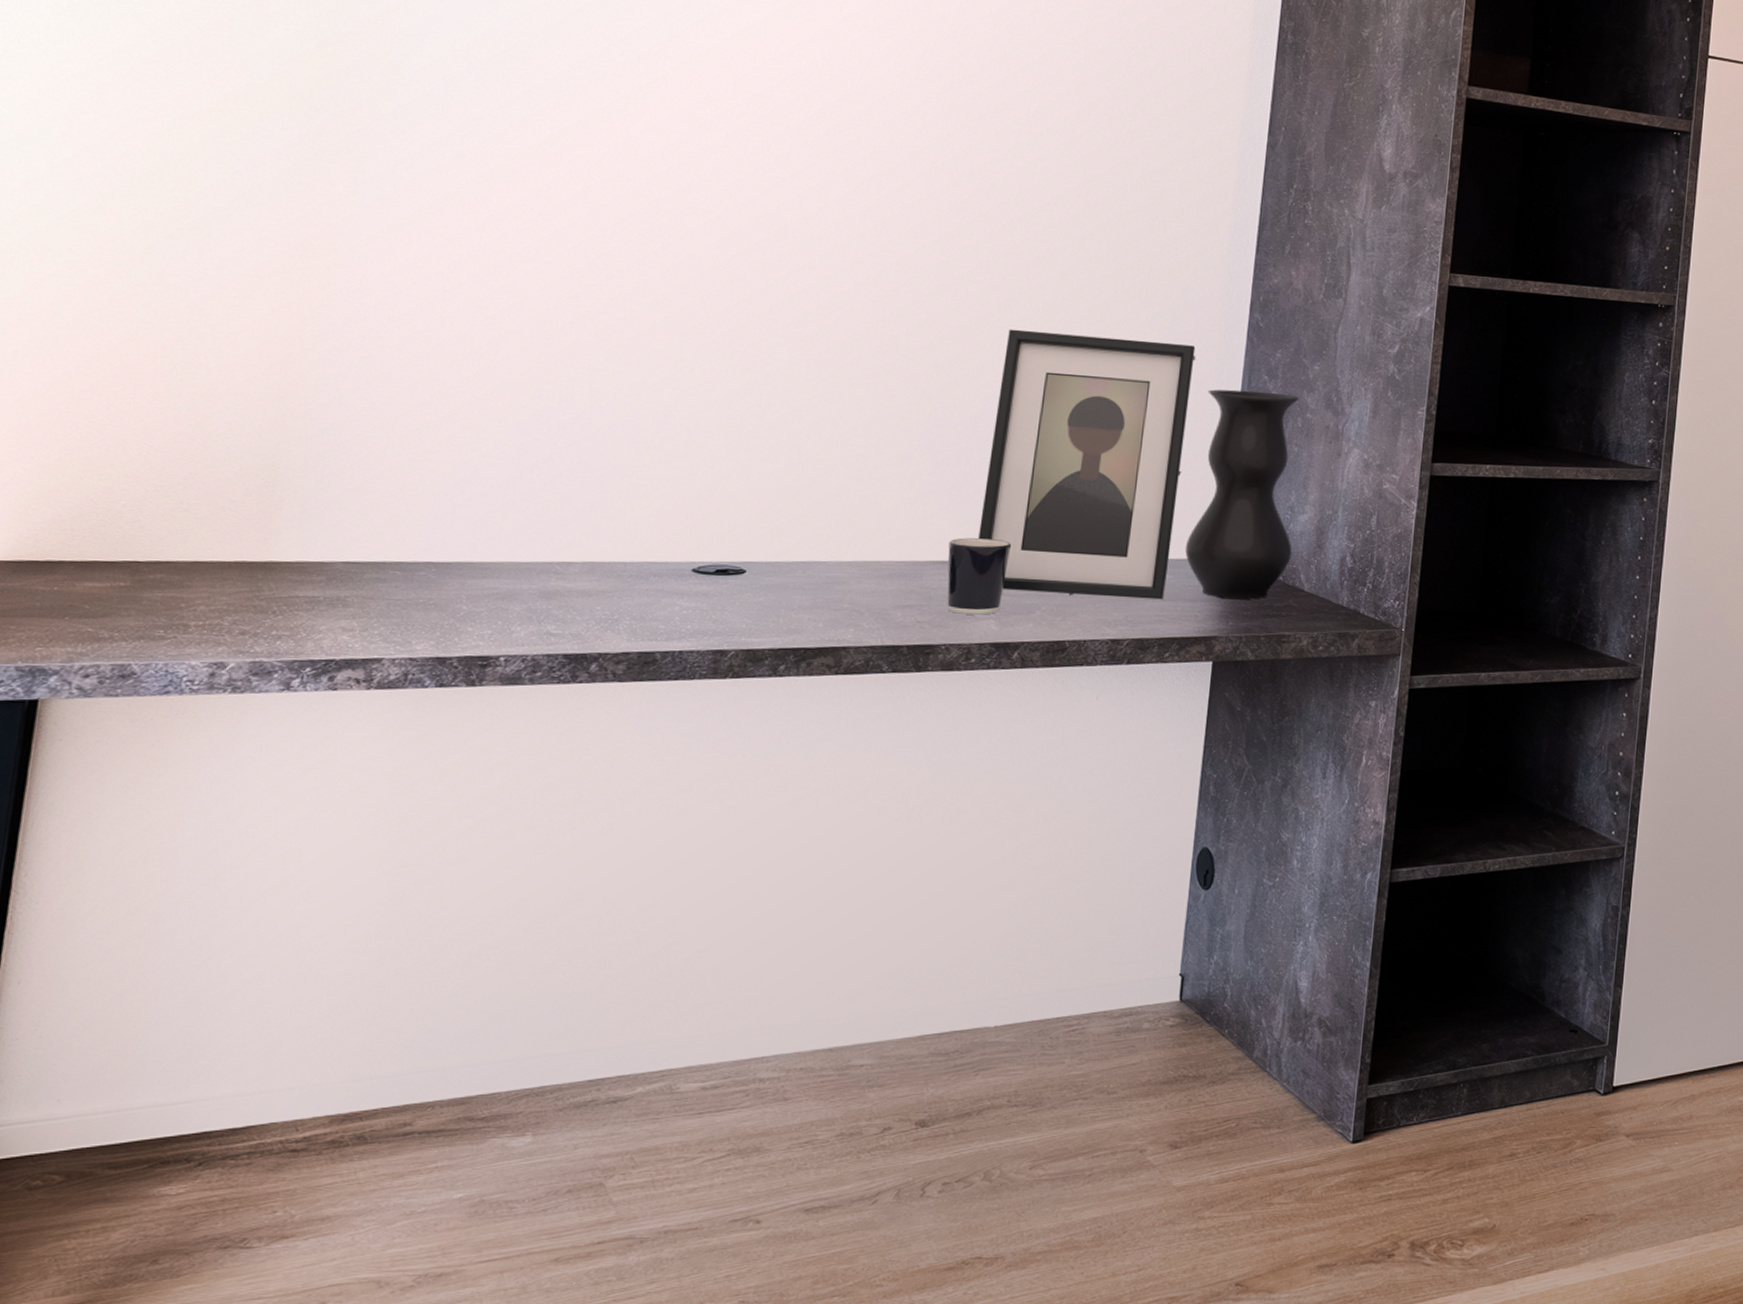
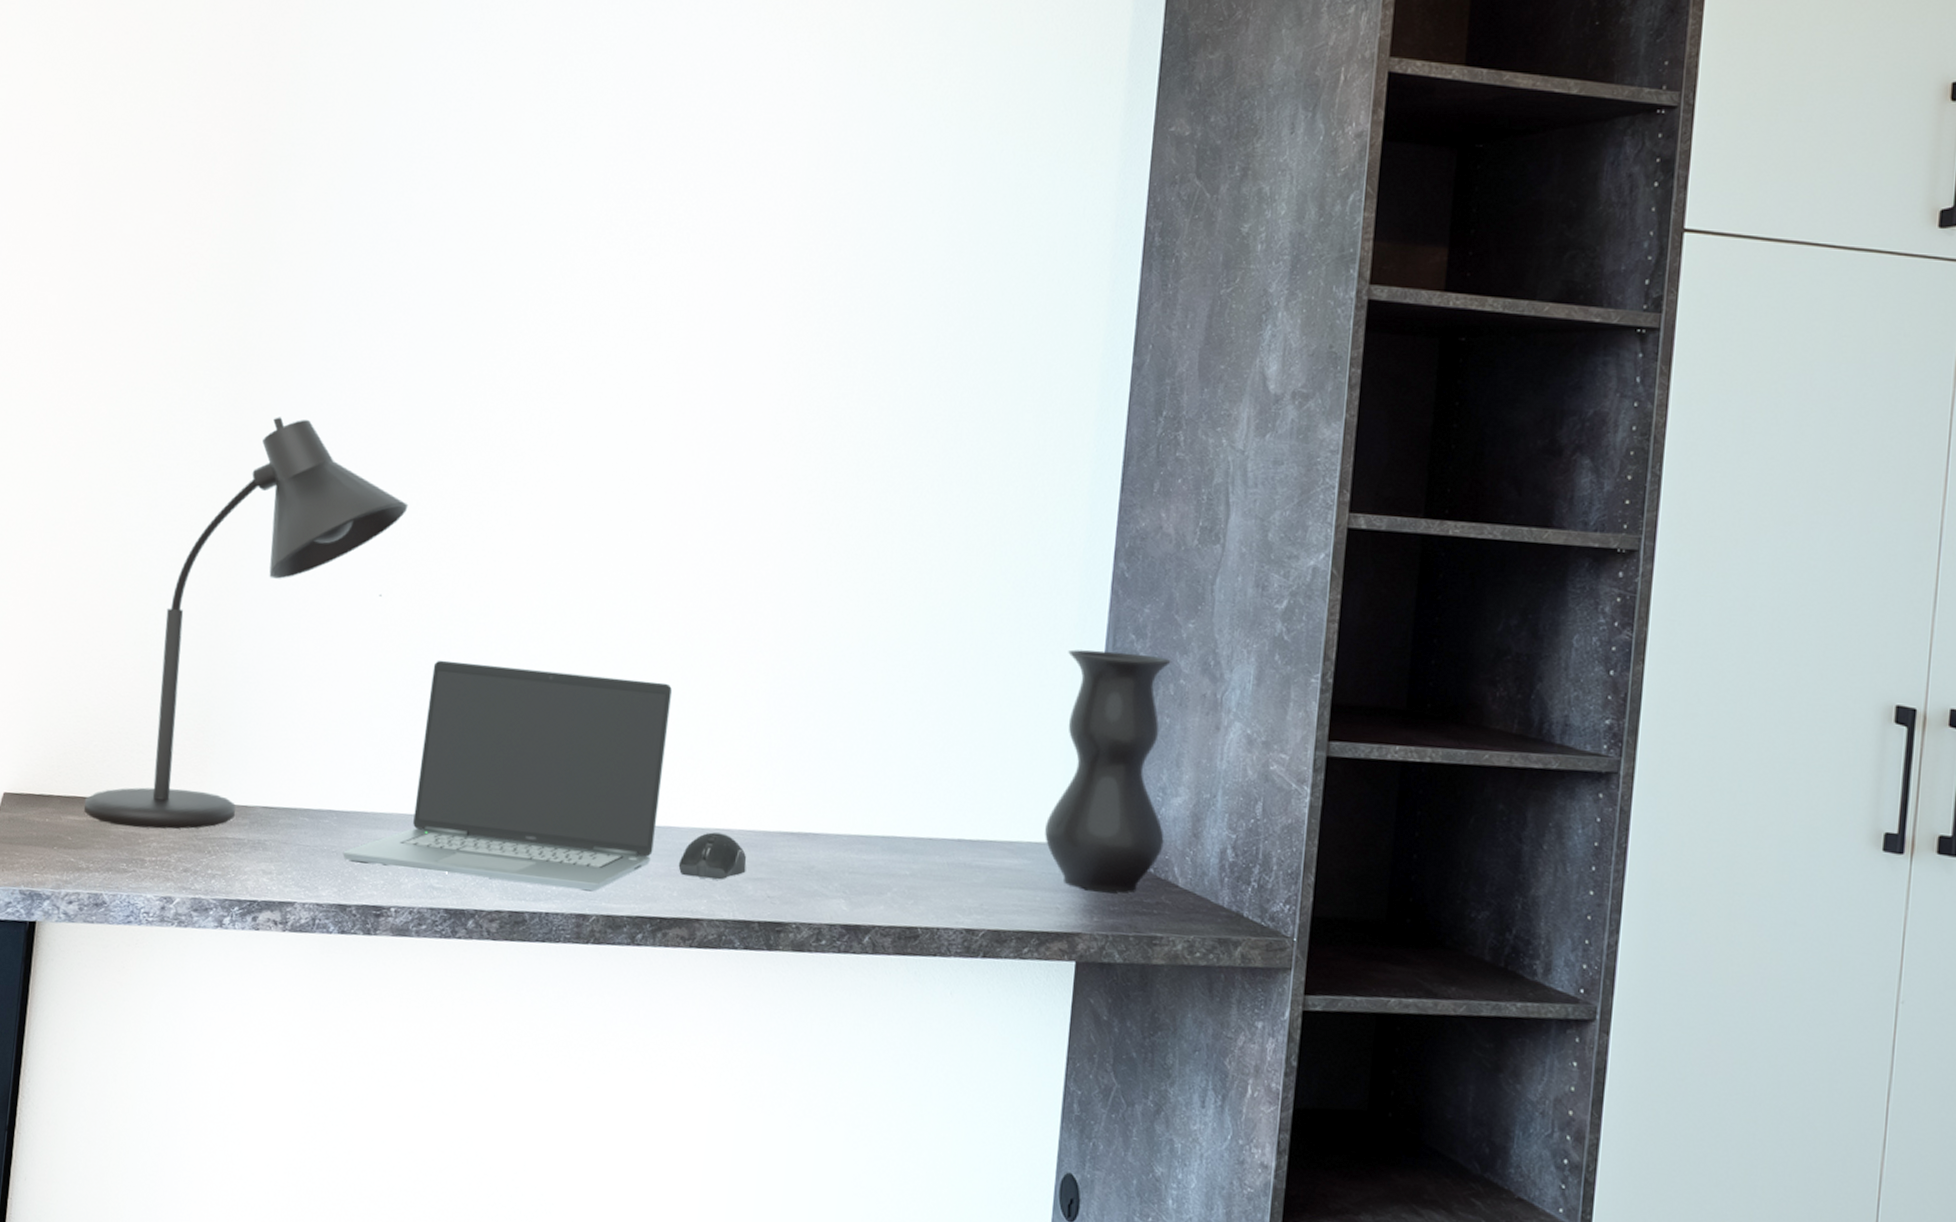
desk lamp: none [106,160,526,591] -> present [83,417,409,829]
laptop: none [442,407,820,627] -> present [343,660,673,891]
computer mouse: none [824,565,896,609] -> present [678,832,747,880]
mug: present [947,538,1012,615] -> none [797,808,862,893]
picture frame: present [978,329,1196,600] -> none [828,580,1055,888]

